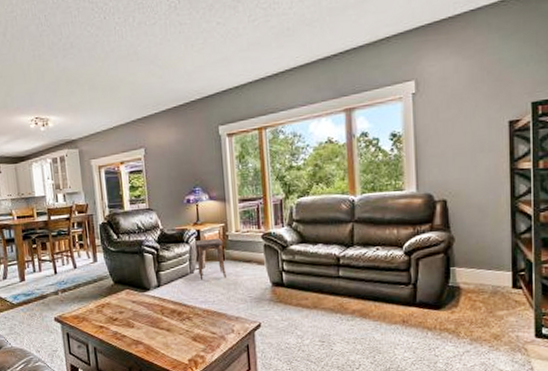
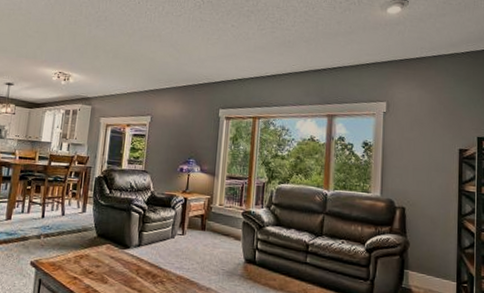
stool: present [195,238,226,281] -> none [178,207,207,248]

